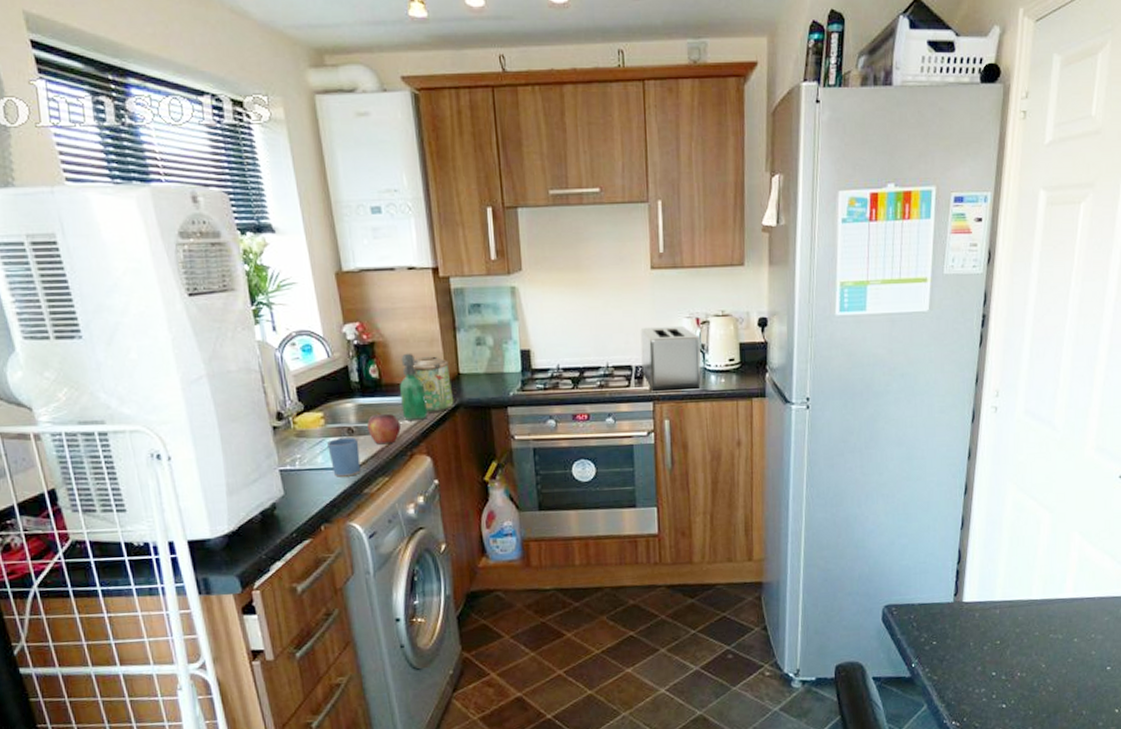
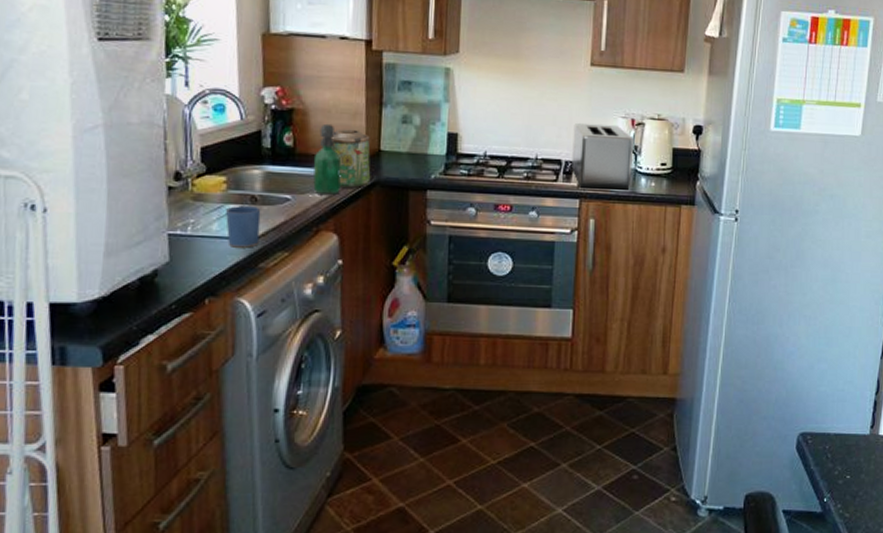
fruit: present [367,412,401,445] -> none [273,182,309,217]

